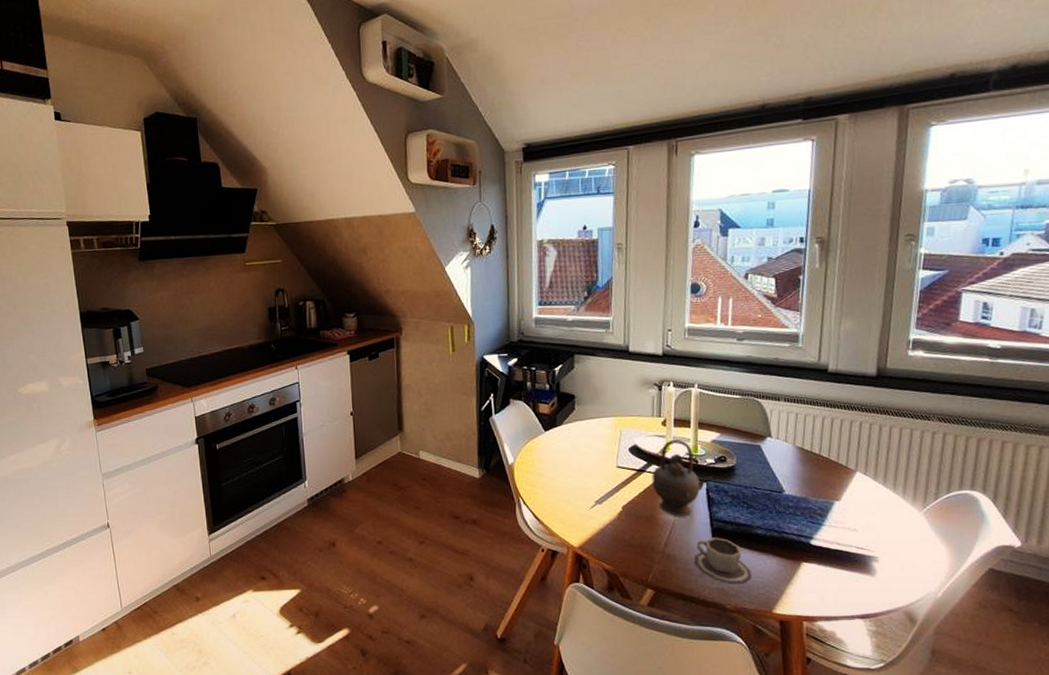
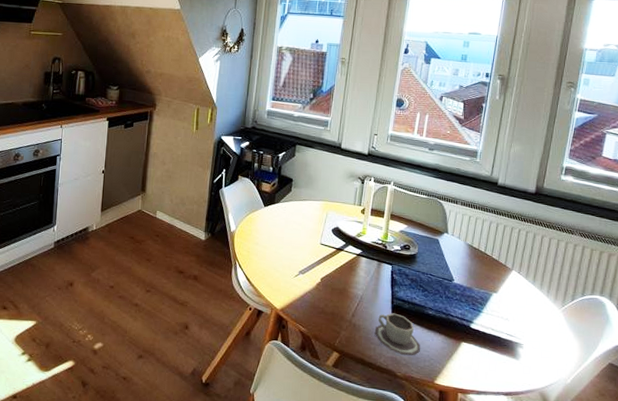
teapot: present [652,439,713,516] -> none [348,226,397,292]

